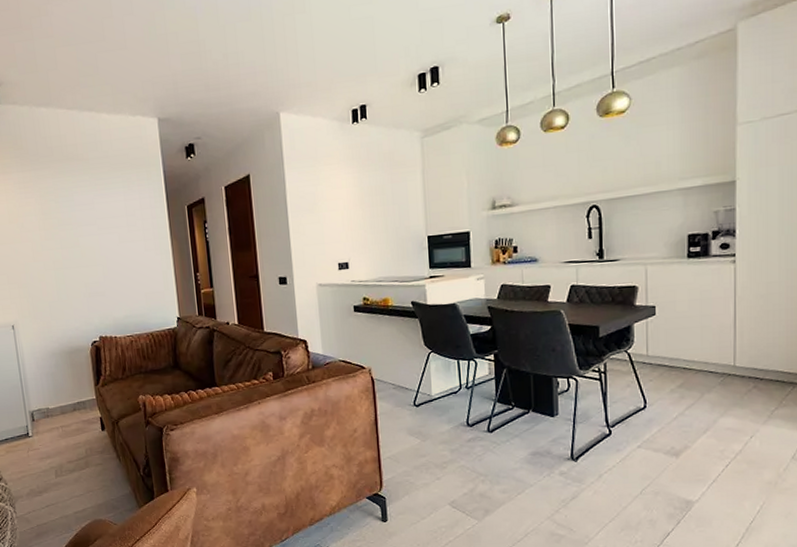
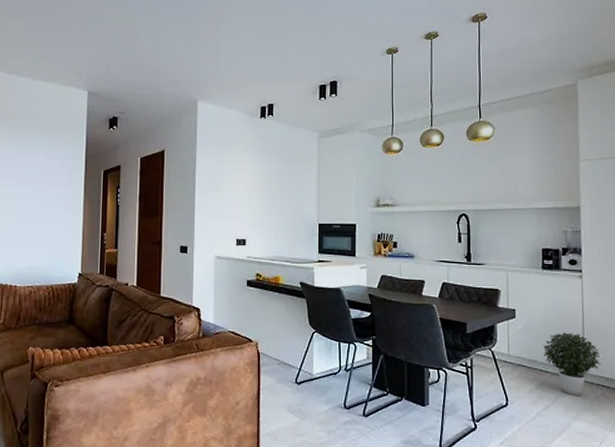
potted plant: none [687,324,754,392] -> present [543,332,601,397]

